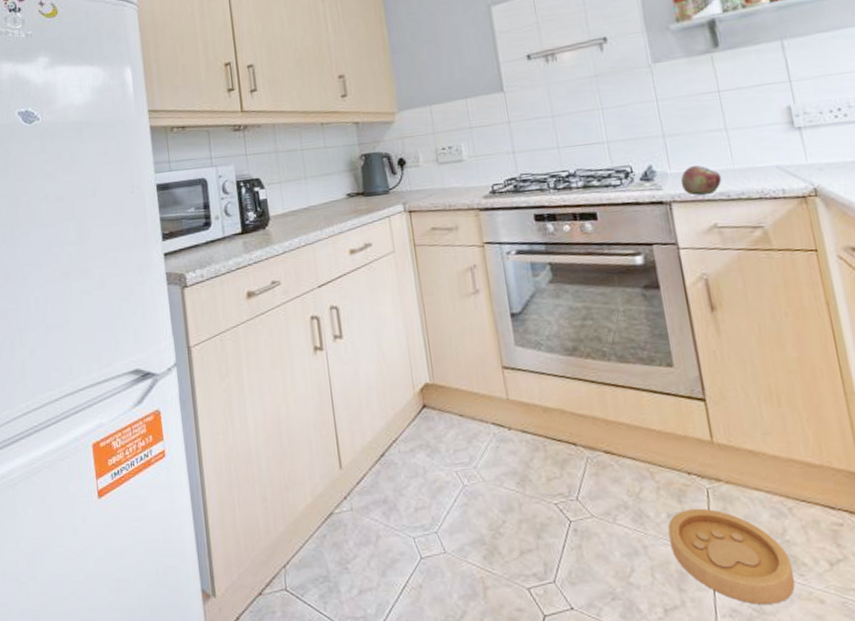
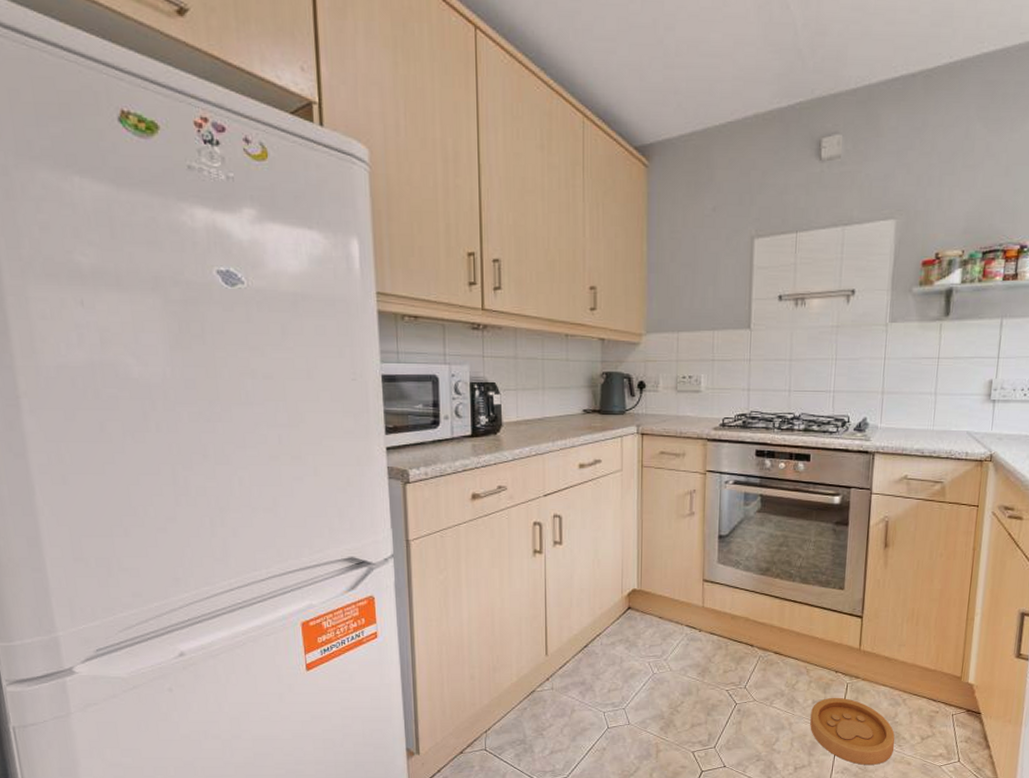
fruit: present [680,165,722,196] -> none [886,422,922,450]

